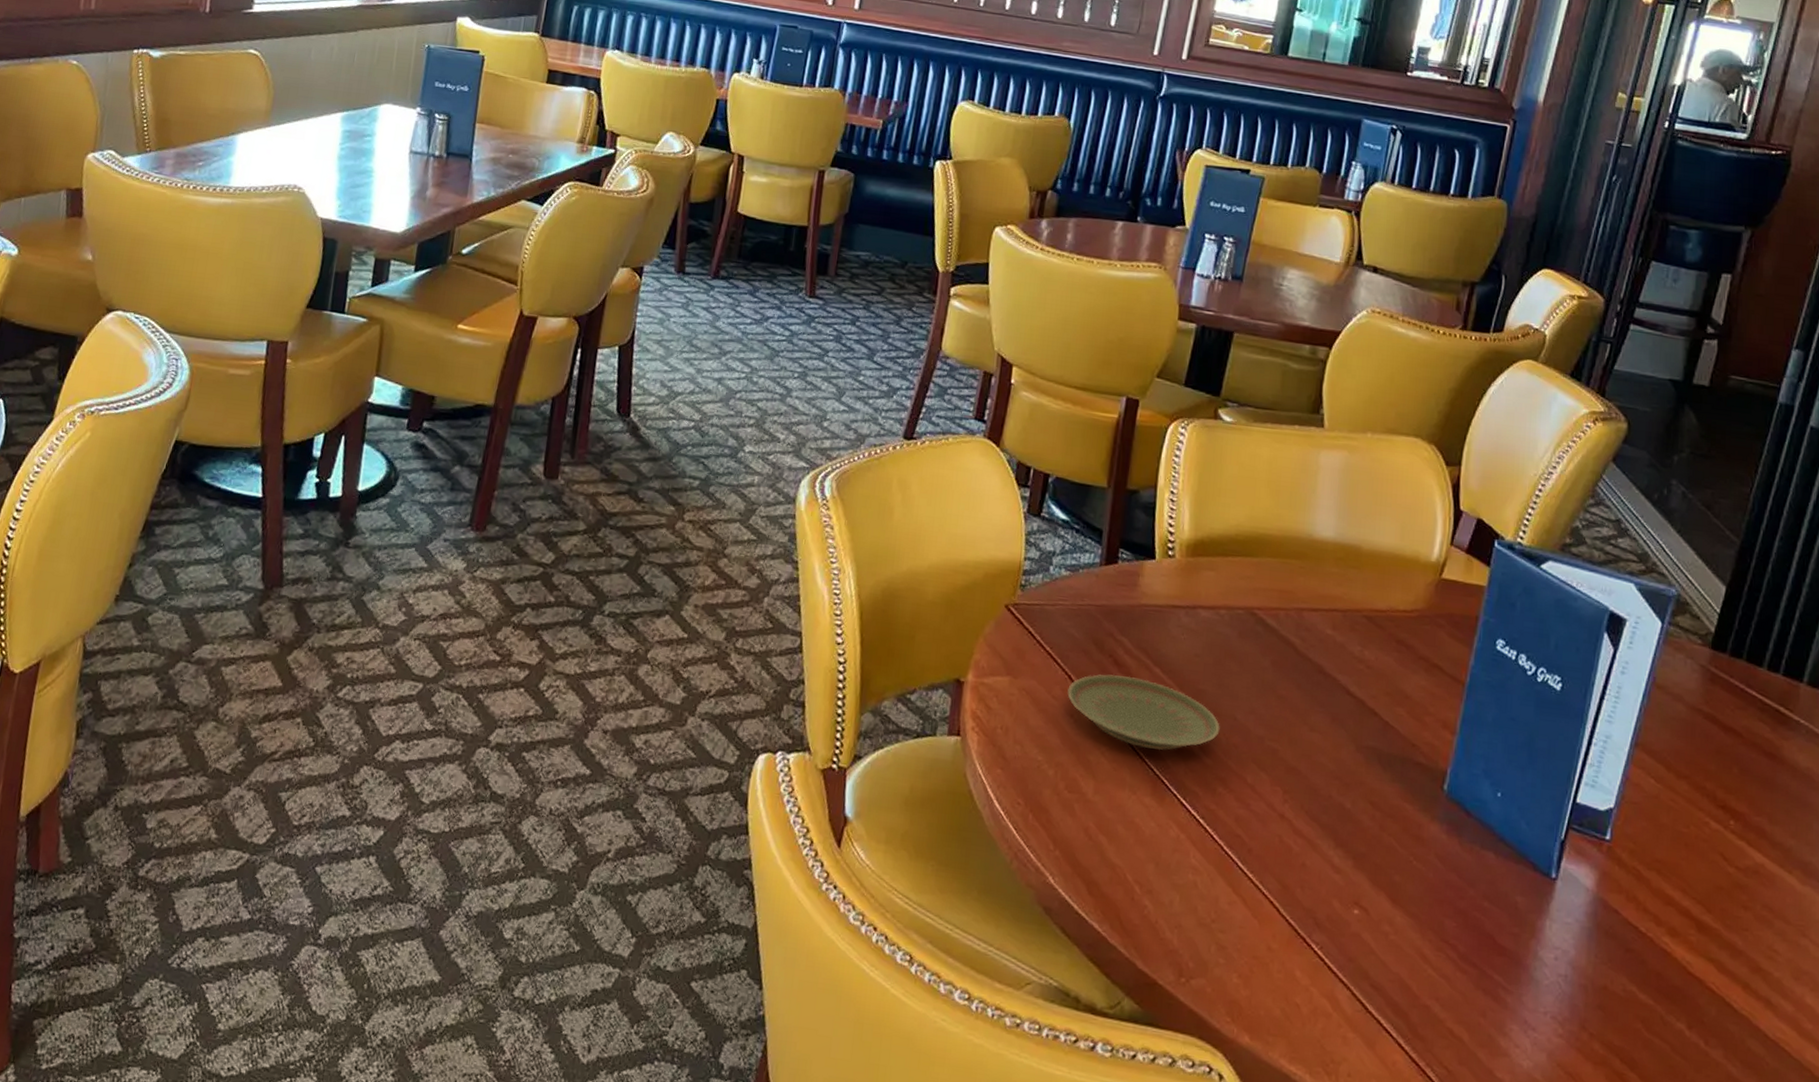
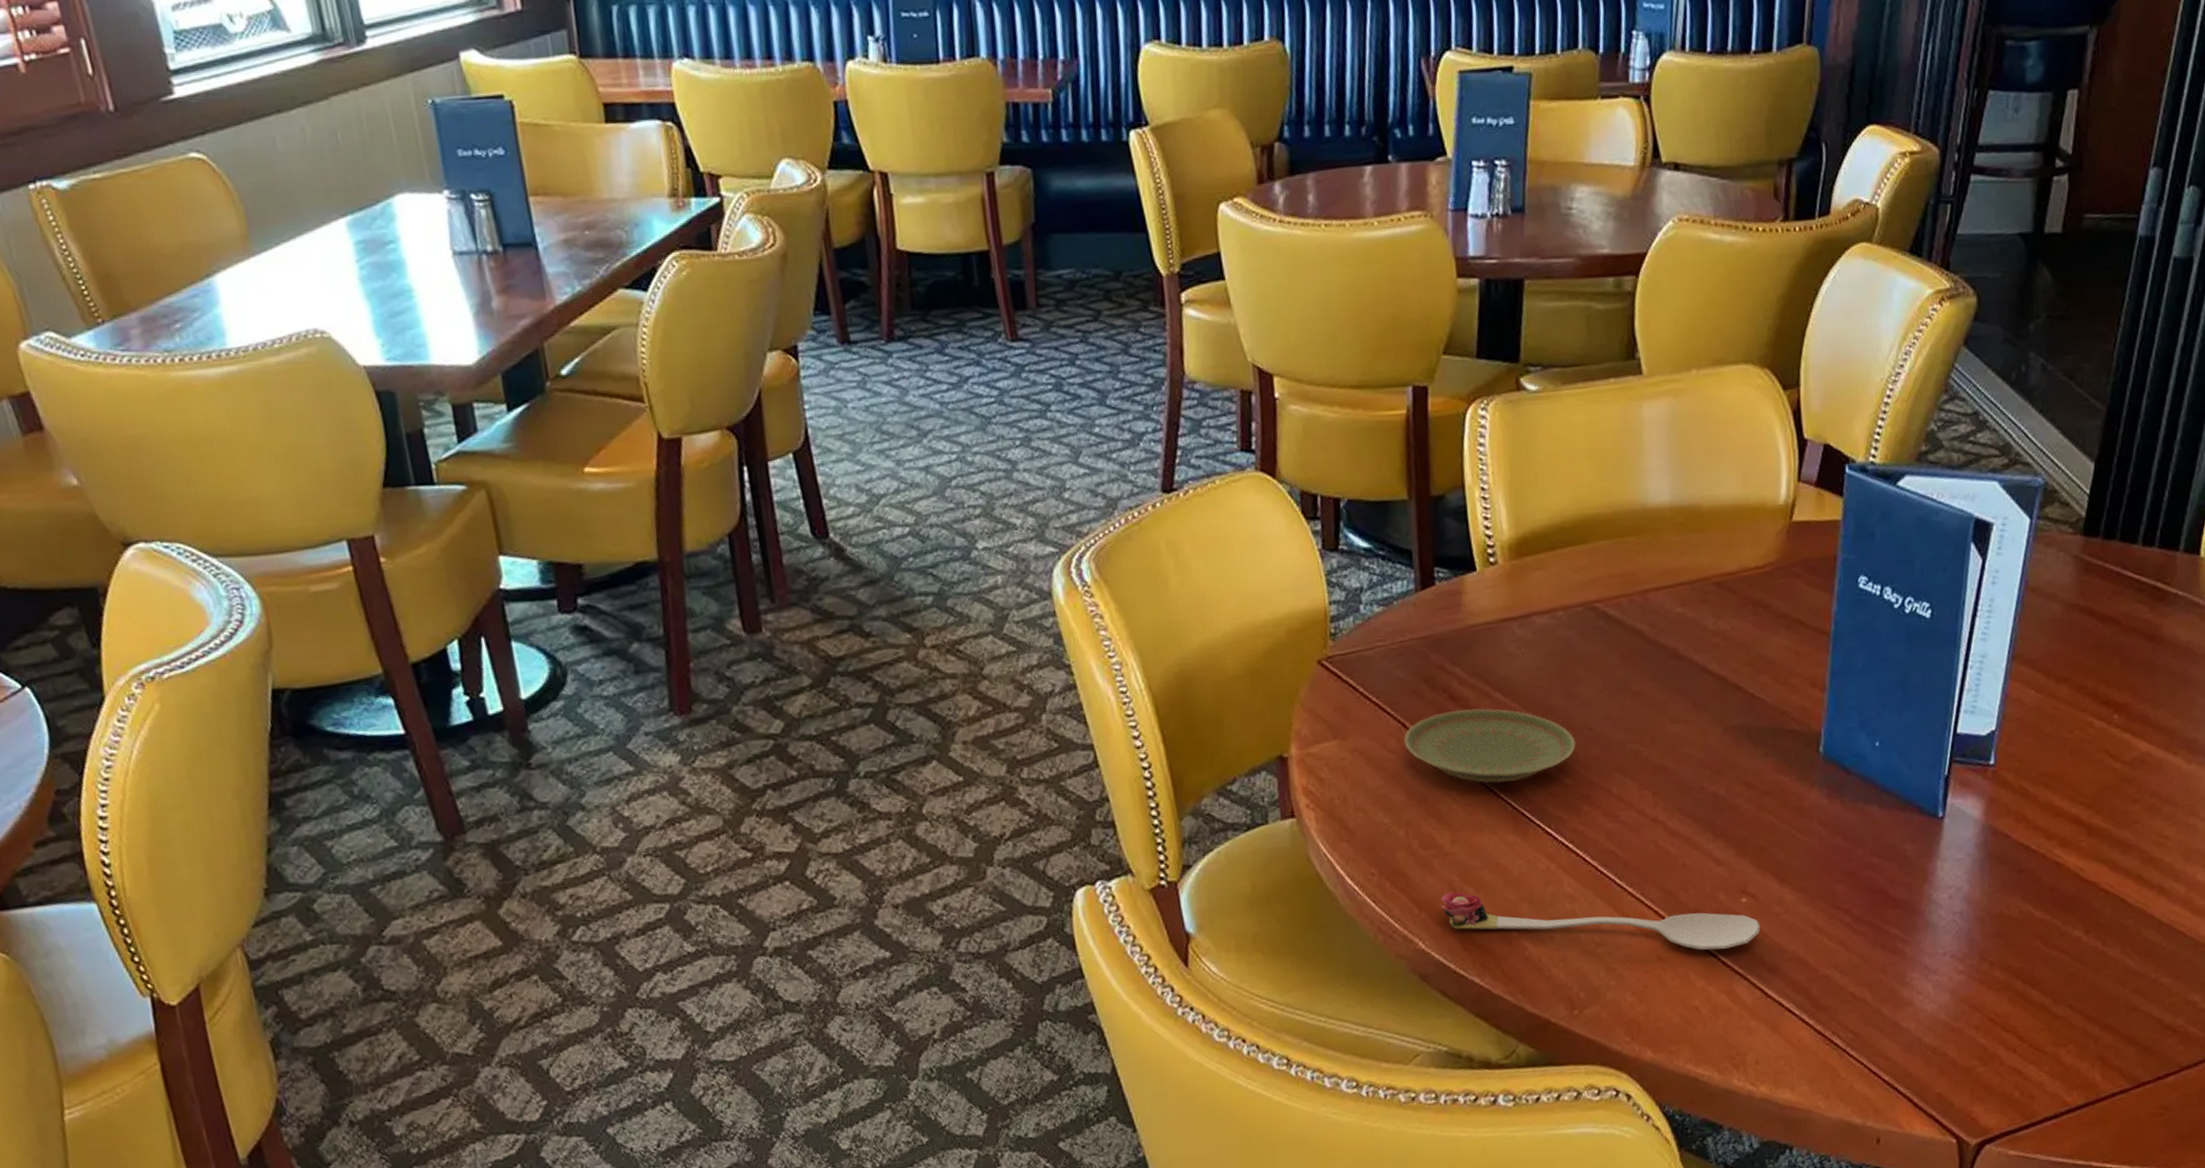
spoon: none [1075,837,1369,955] -> present [1440,891,1761,950]

